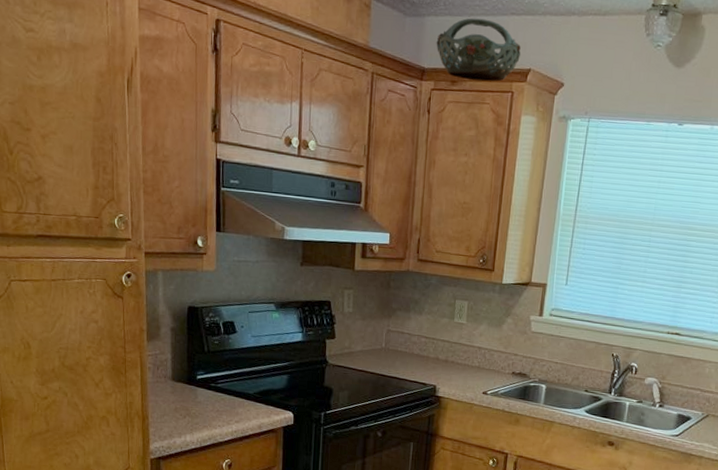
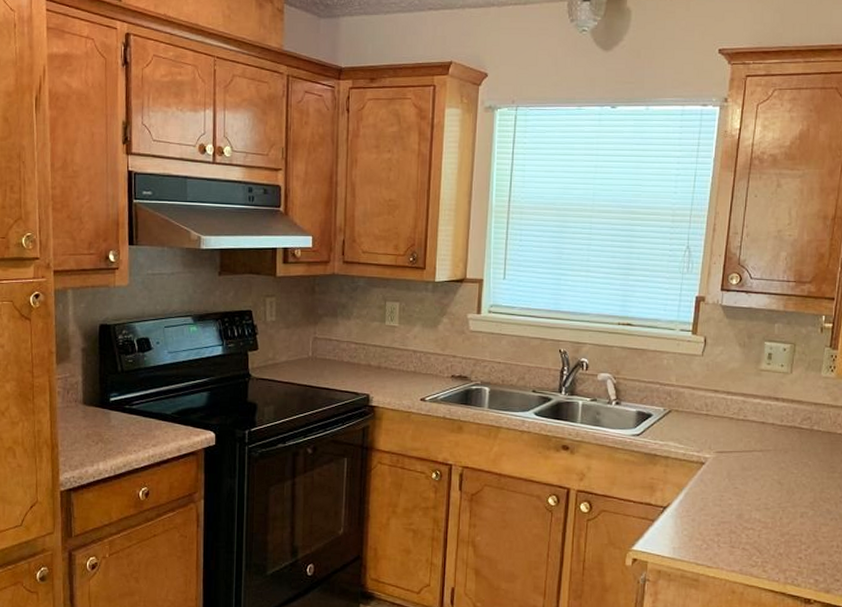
decorative basket: present [436,18,521,82] -> none [352,15,441,77]

